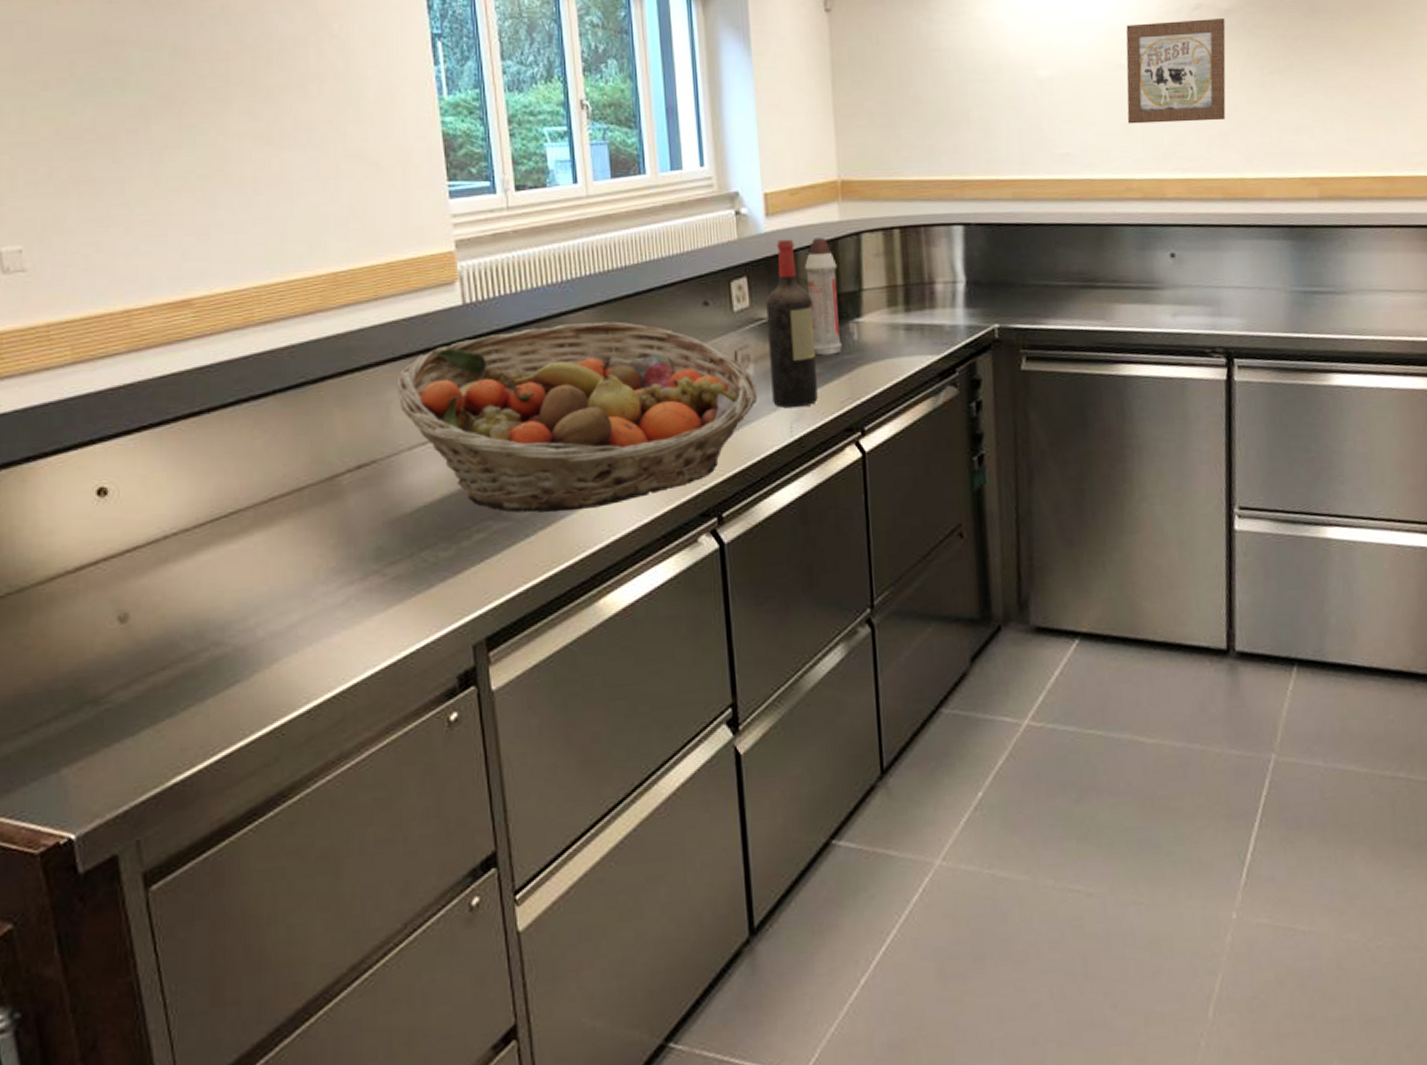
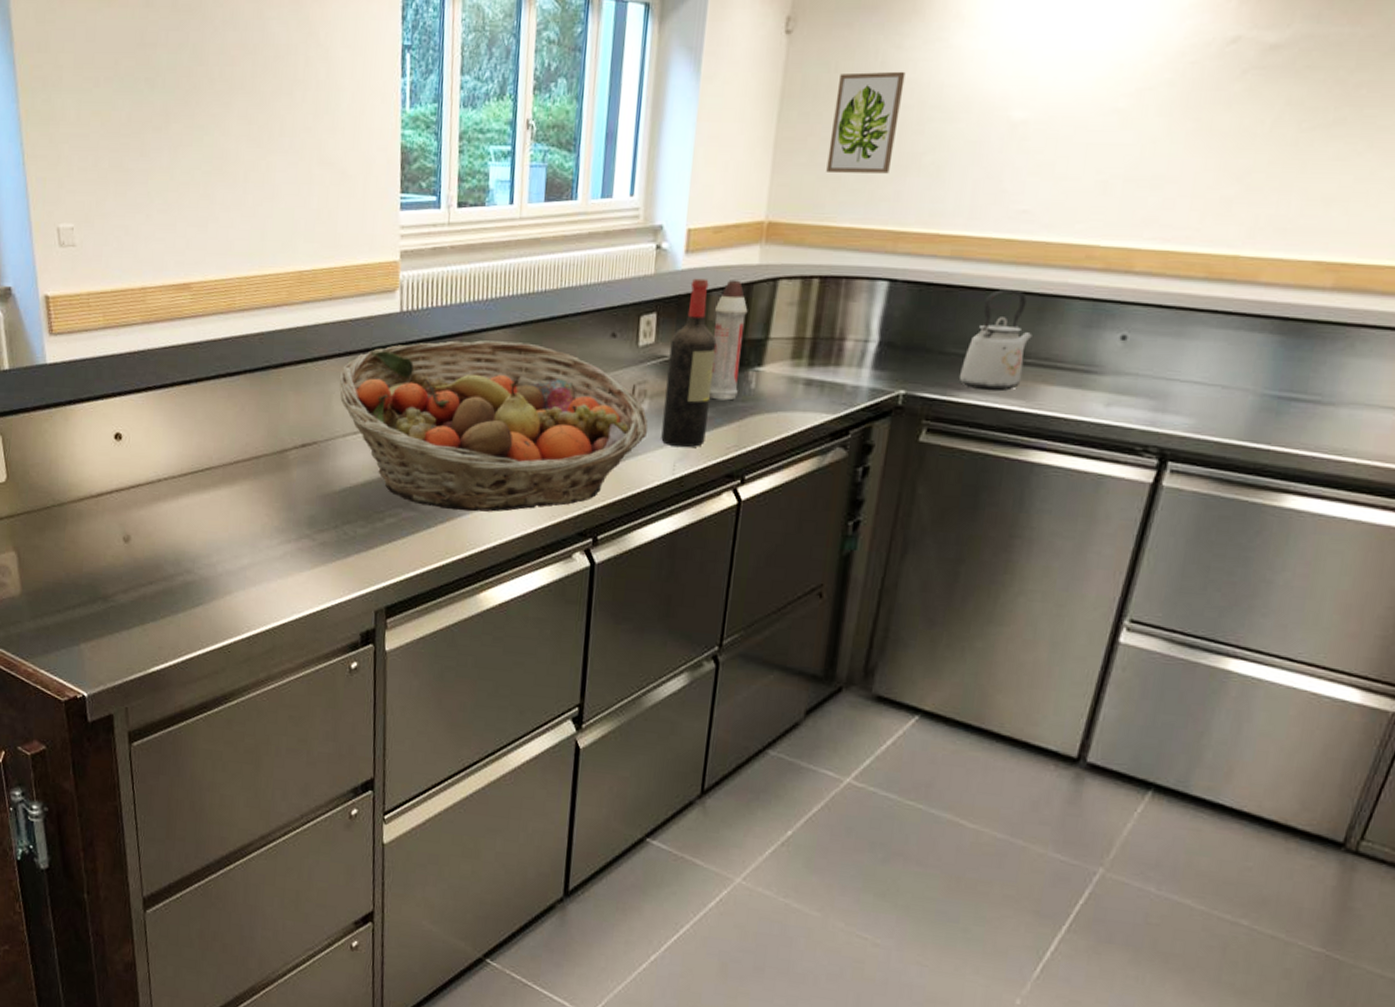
wall art: none [882,41,944,132] -> present [826,71,906,174]
kettle: none [1043,223,1098,316] -> present [958,289,1032,392]
wall art: present [1126,17,1226,124] -> none [1107,55,1268,184]

